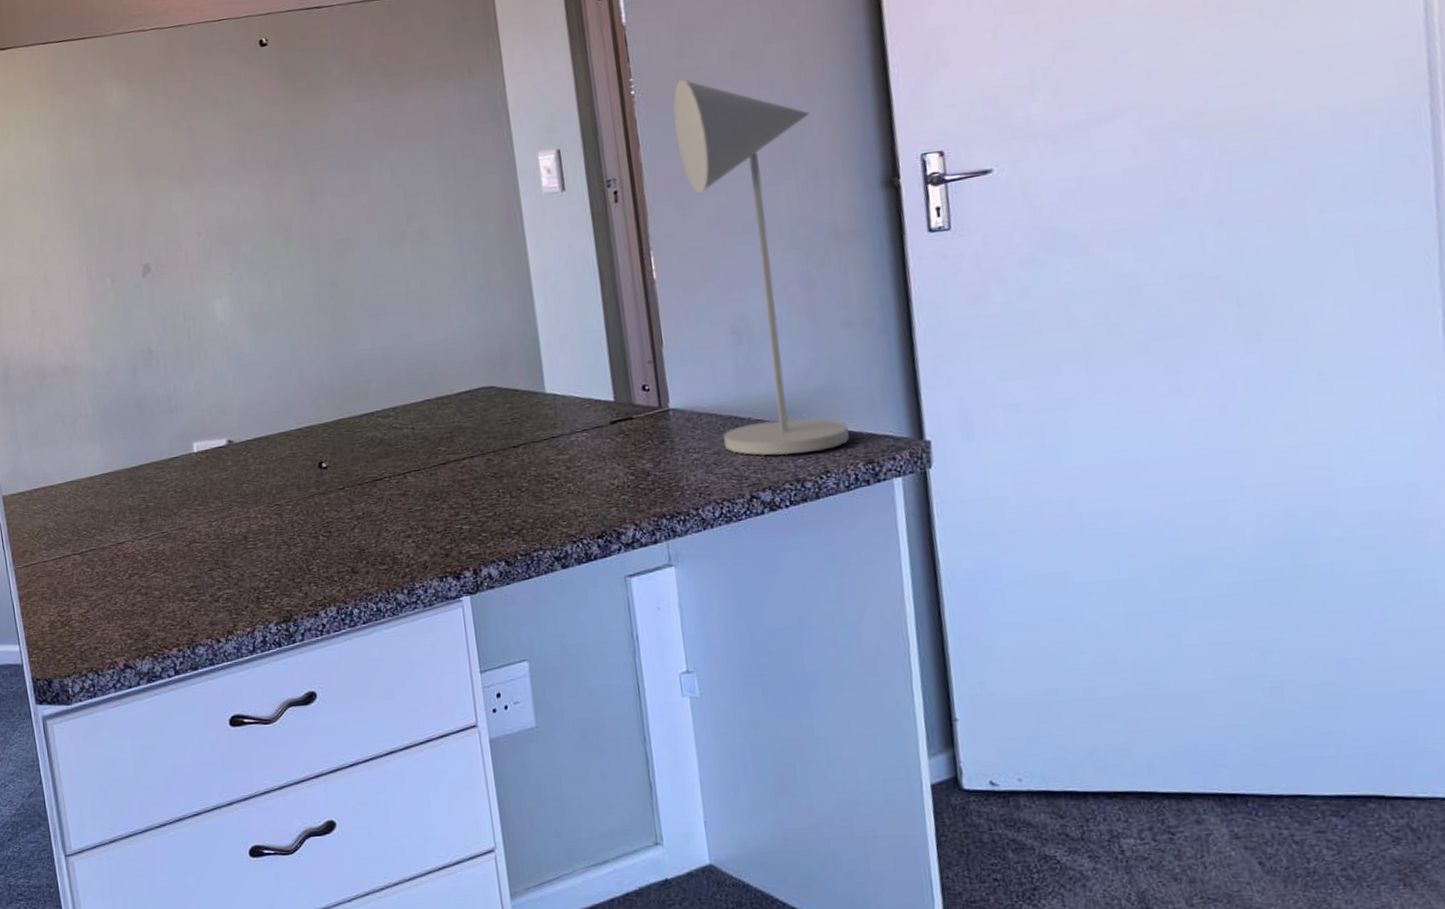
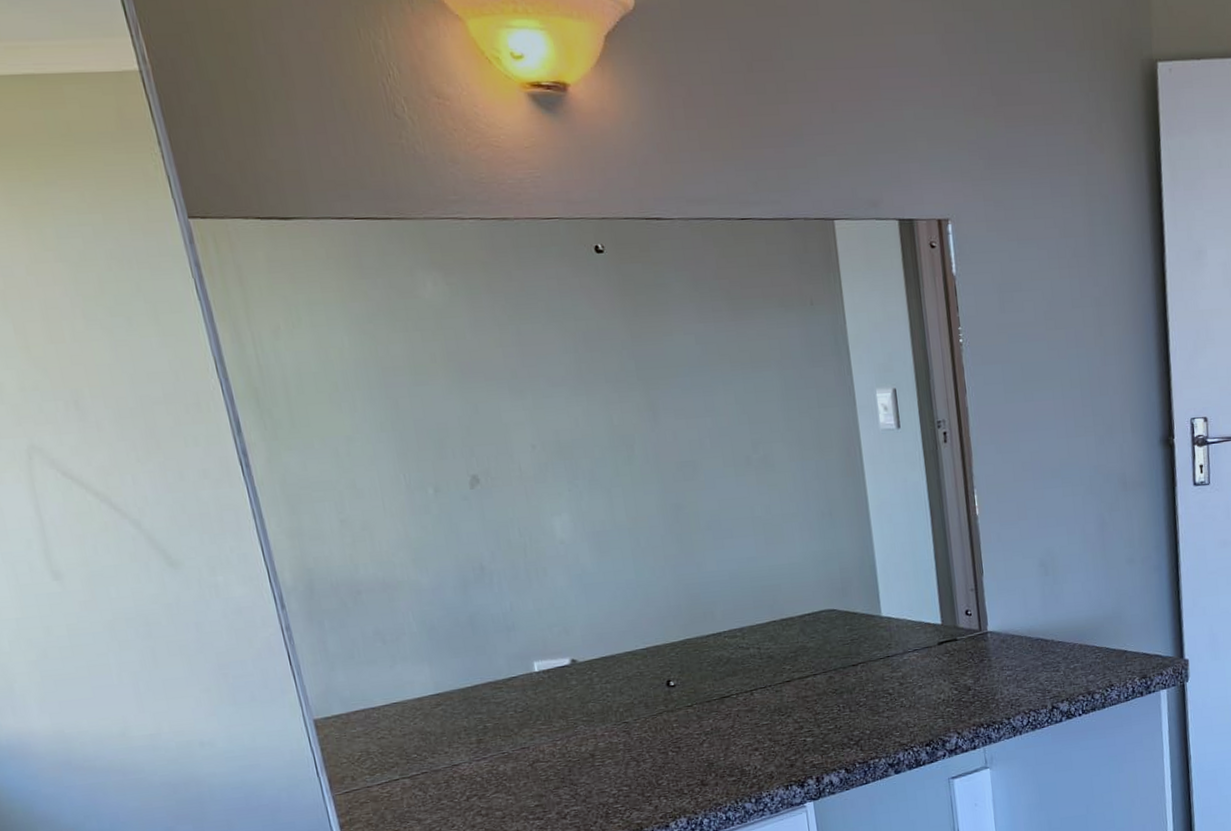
desk lamp: present [673,79,849,456] -> none [995,332,1129,672]

